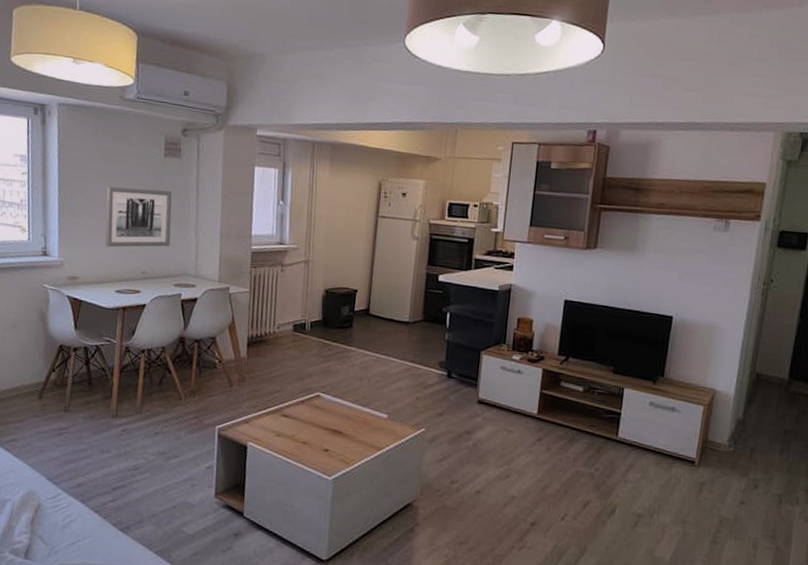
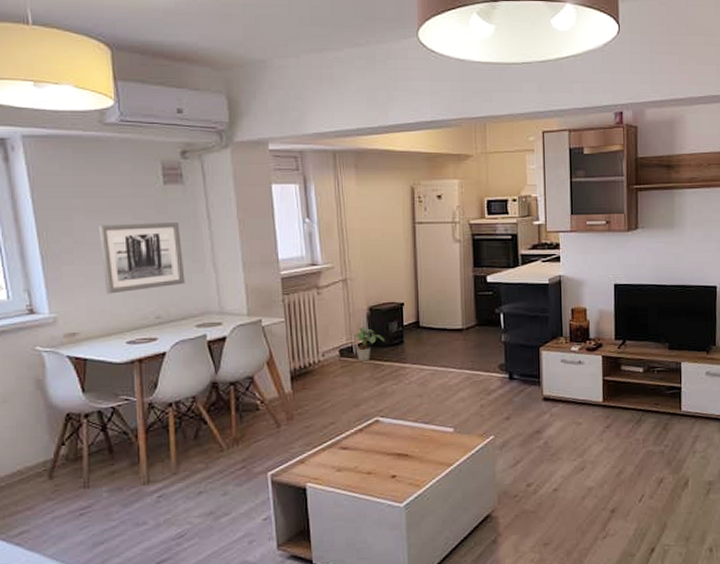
potted plant: none [308,306,336,339] -> present [354,327,385,362]

